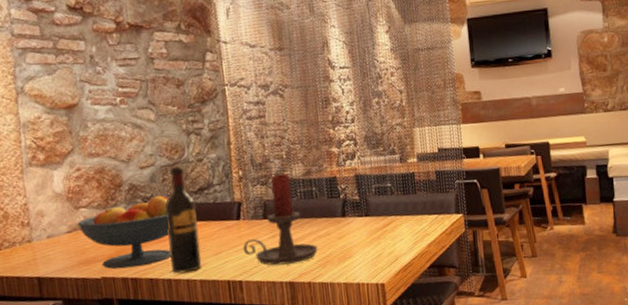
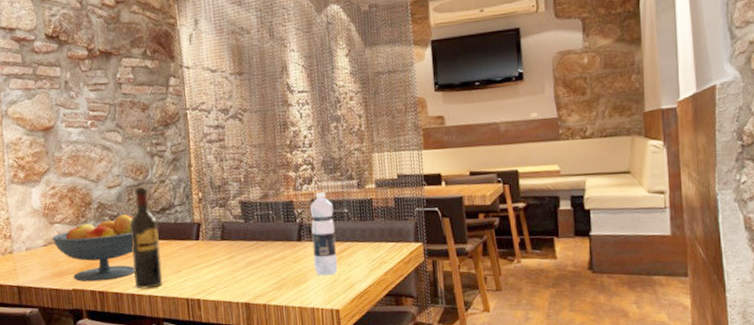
candle holder: present [243,172,318,266] -> none [201,195,274,286]
water bottle: none [353,167,382,251] -> present [309,192,338,276]

